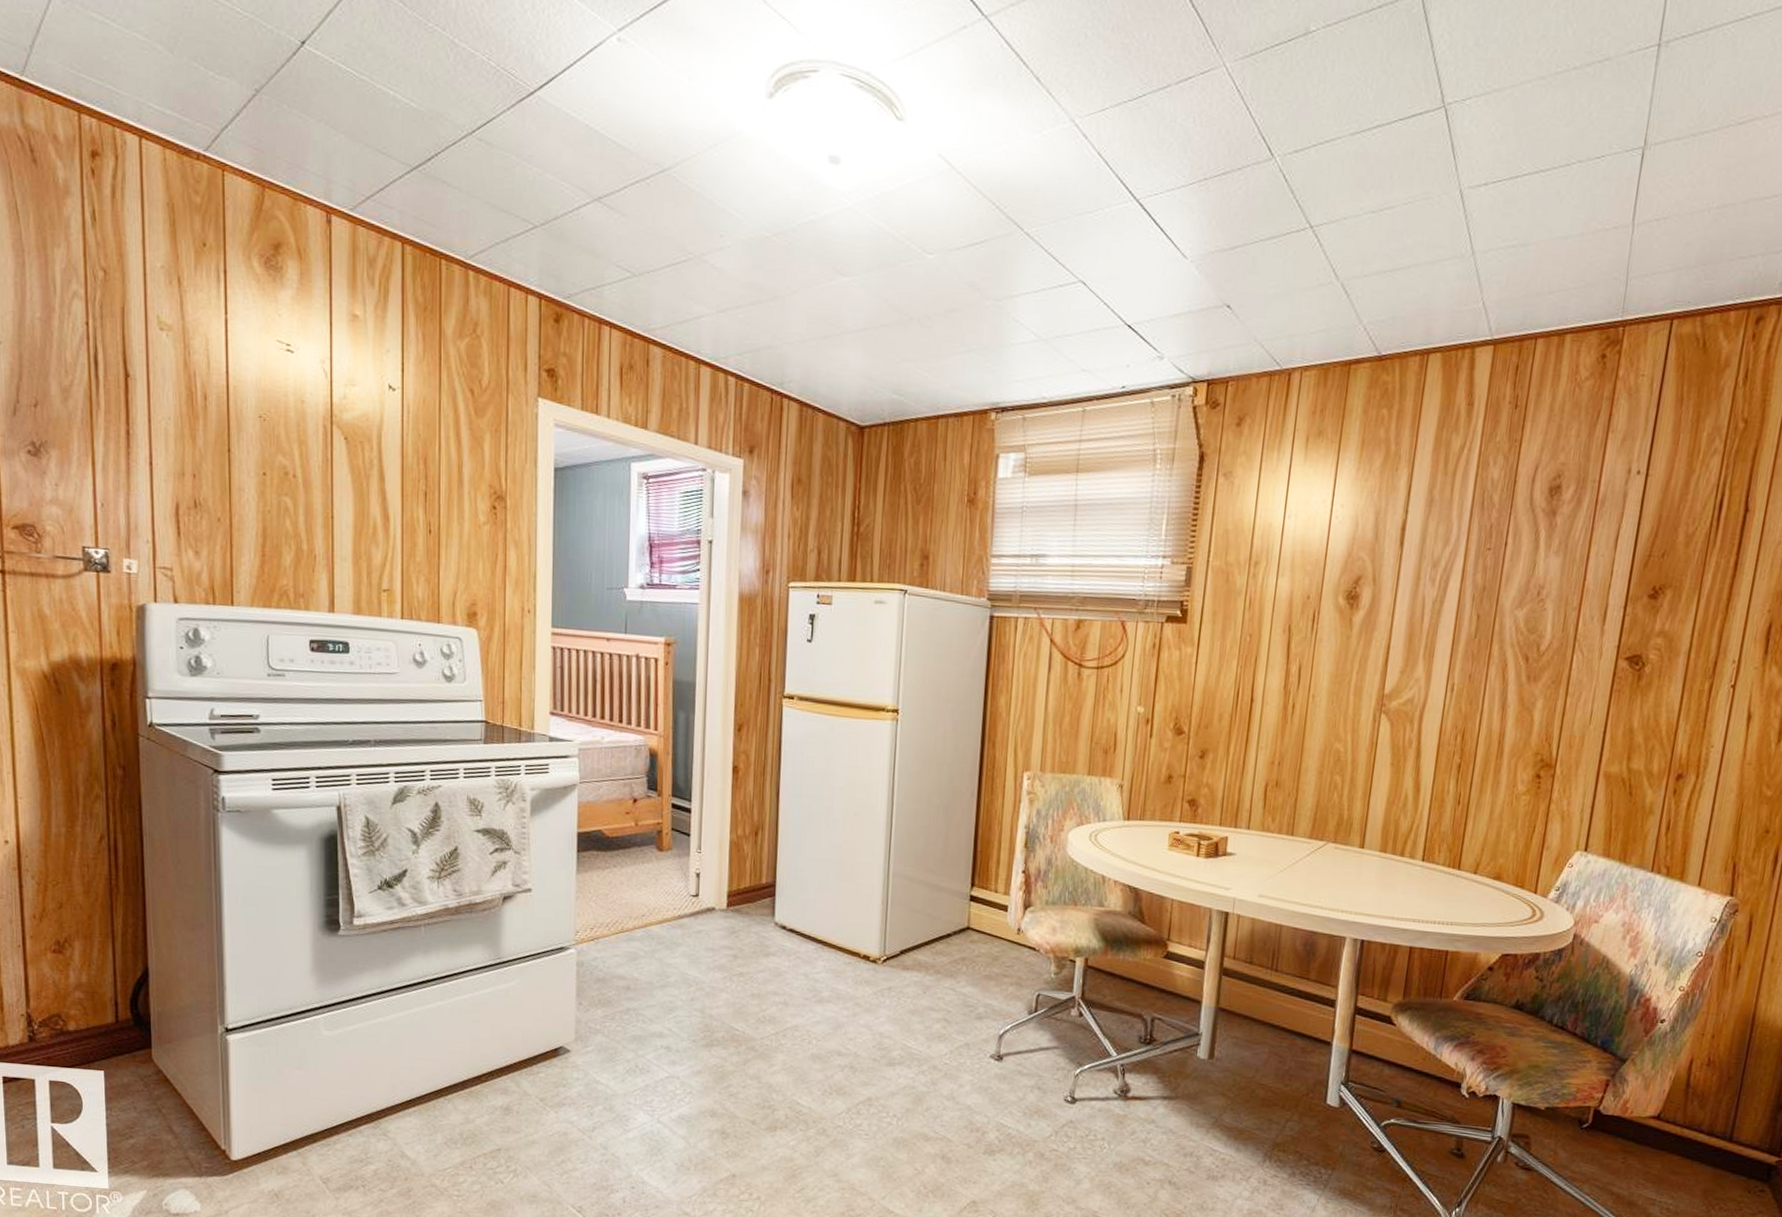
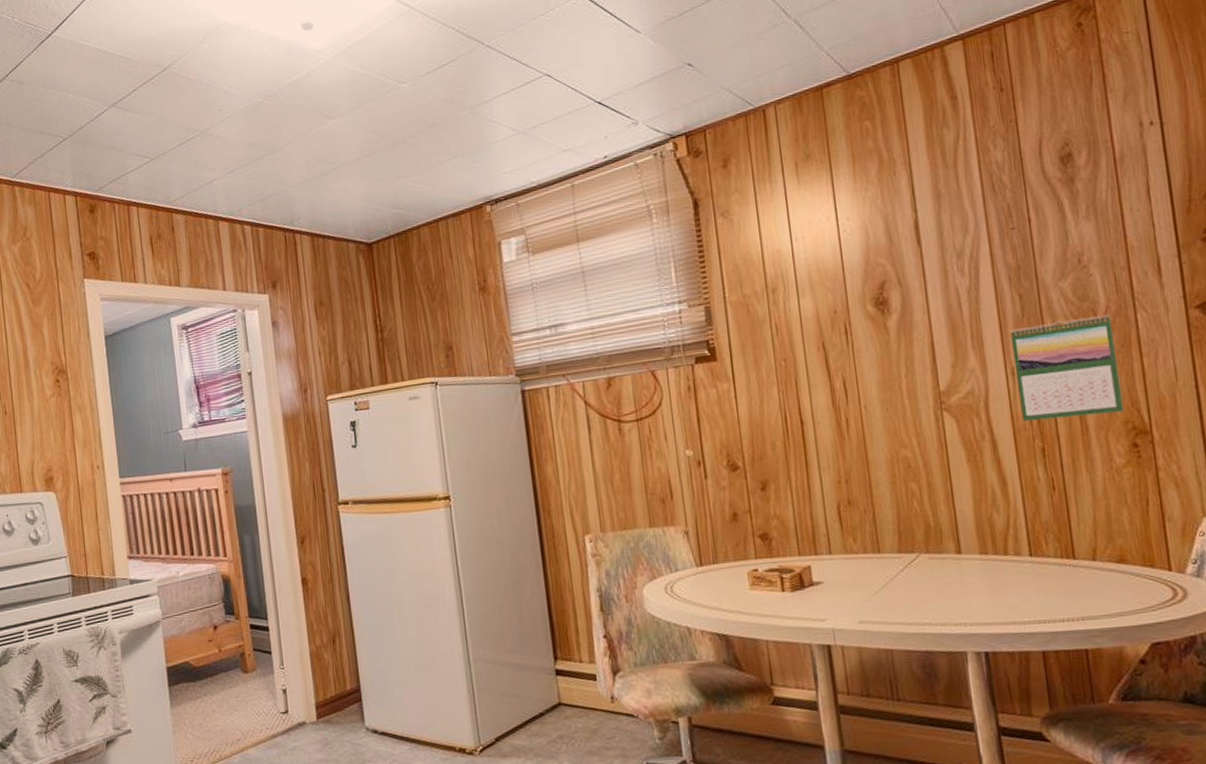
calendar: none [1449,646,1551,743] -> present [1010,314,1124,422]

